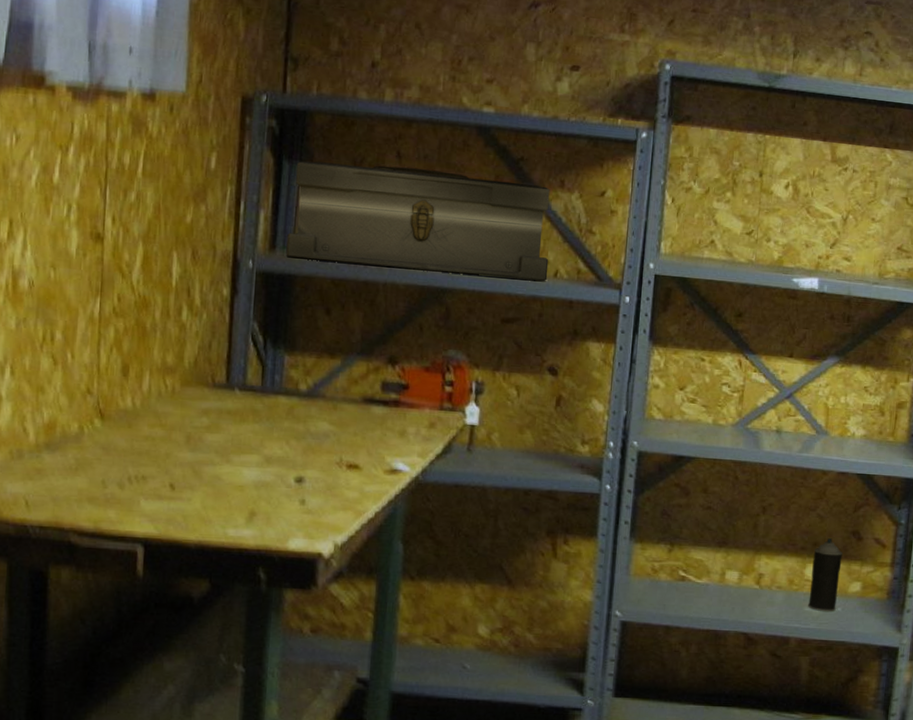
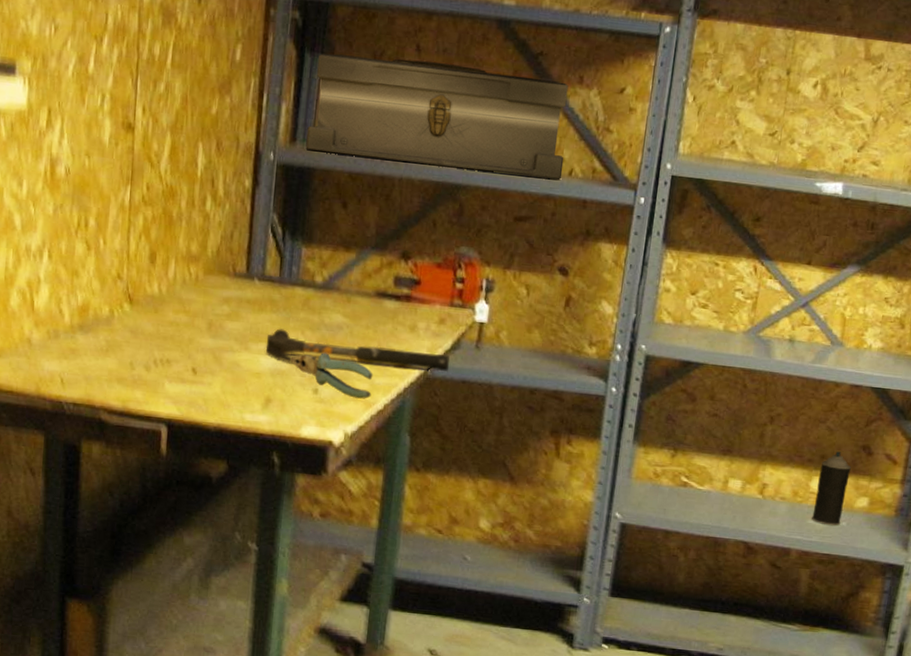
claw hammer: none [248,439,442,477] -> present [265,328,451,373]
pliers: none [275,462,363,508] -> present [290,353,373,399]

